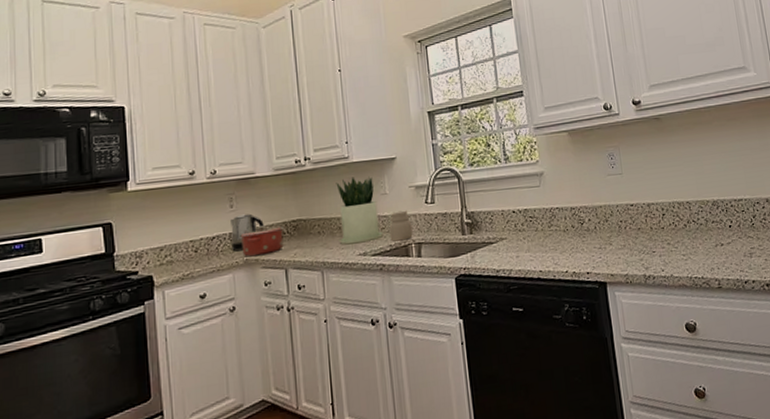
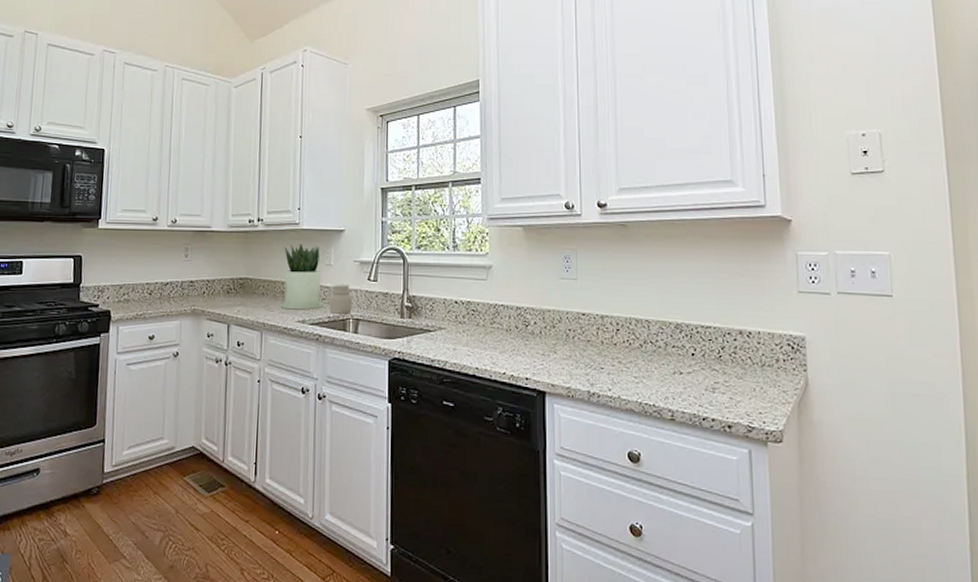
kettle: present [230,213,264,252] -> none [182,265,213,300]
casserole: present [238,226,284,257] -> none [189,279,231,307]

